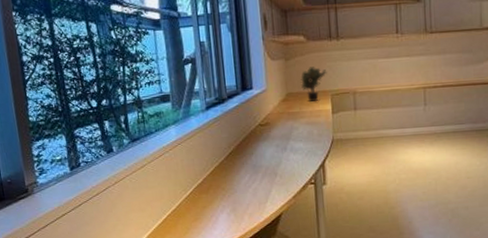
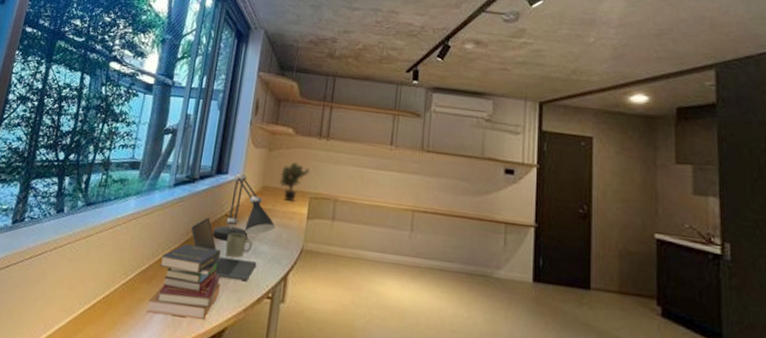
books: none [210,154,269,215] -> present [146,243,221,321]
laptop: none [231,129,296,177] -> present [190,216,257,282]
desk lamp: none [251,87,305,146] -> present [213,174,275,241]
mug: none [265,137,289,158] -> present [225,232,253,258]

